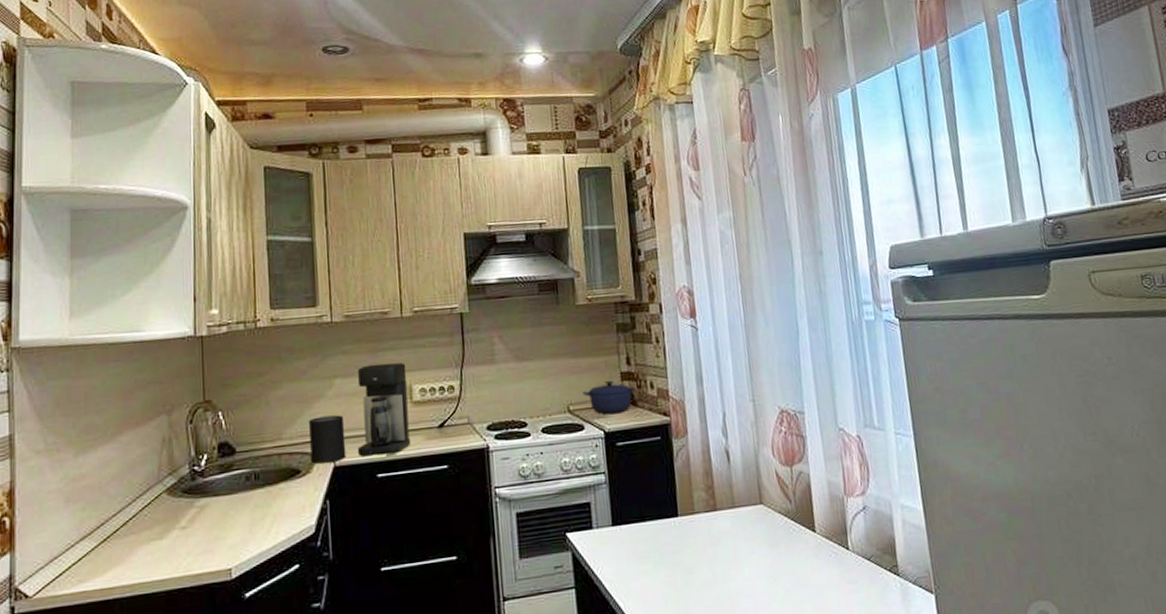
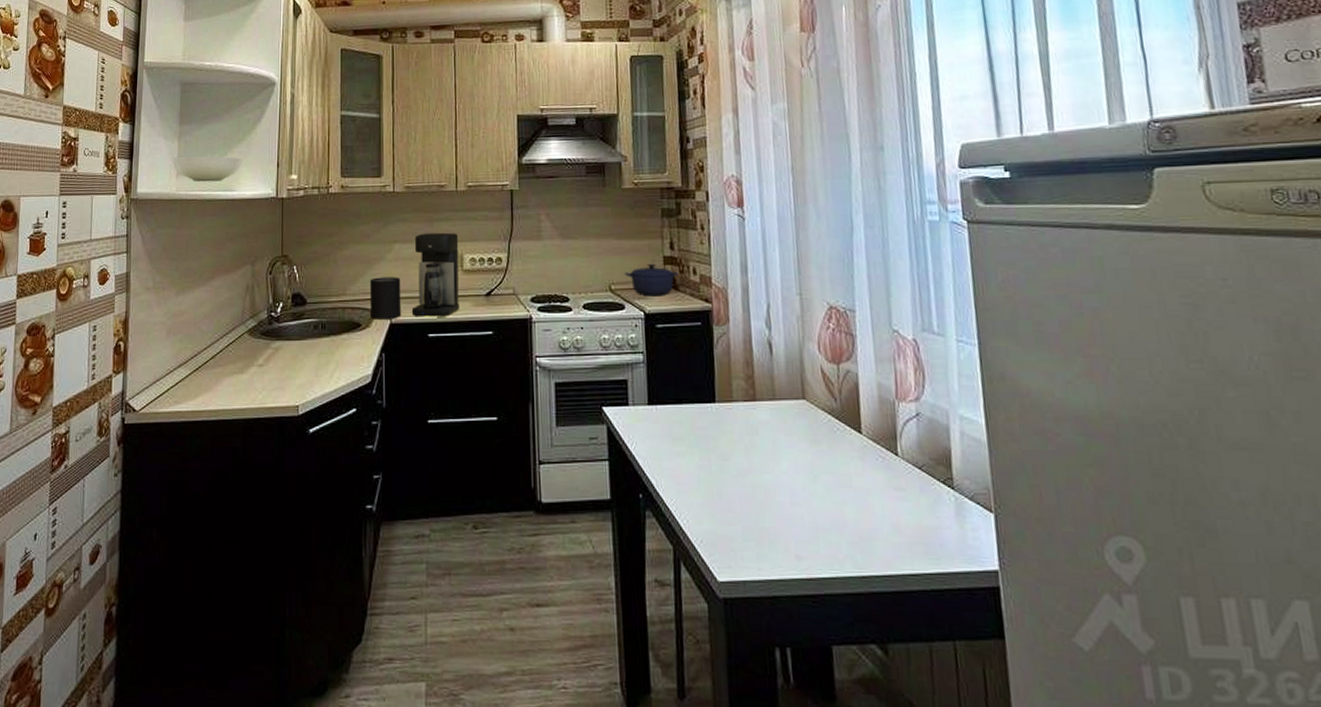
bowl: none [62,292,152,324] -> present [171,155,243,182]

